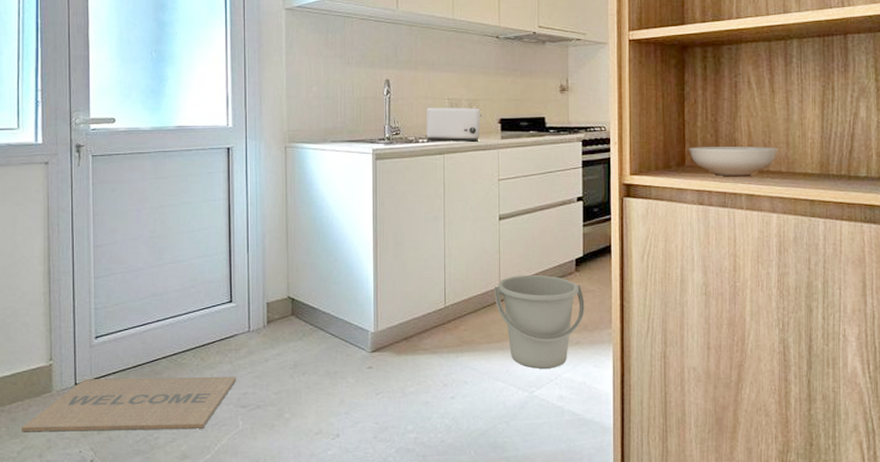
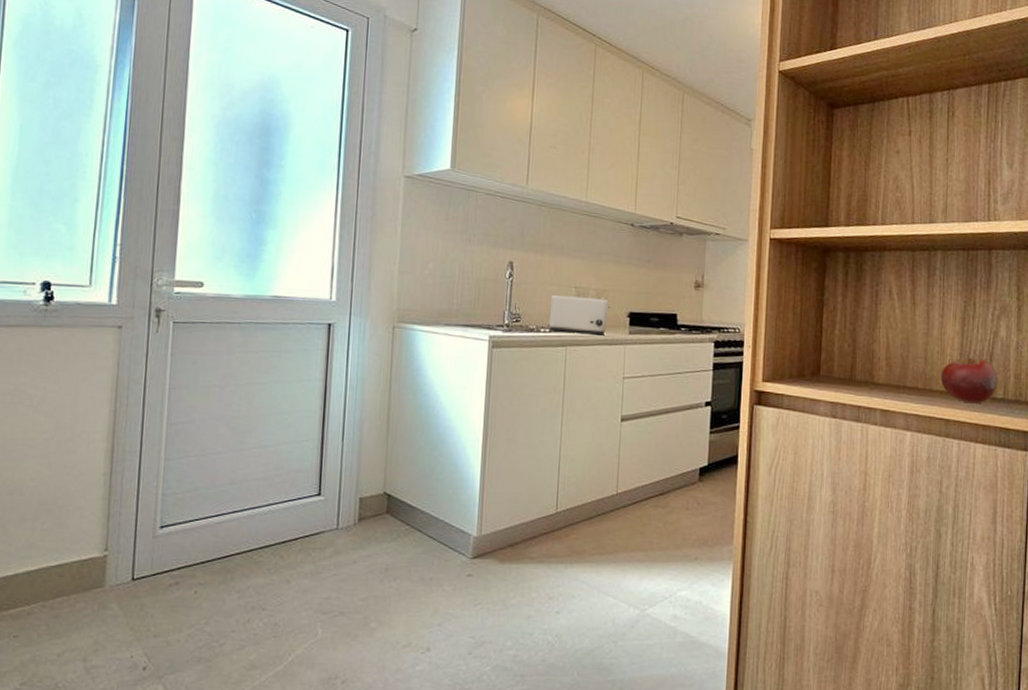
doormat: present [22,376,237,432] -> none [64,574,320,635]
bucket: present [493,274,585,369] -> none [610,482,706,585]
bowl: present [688,146,779,177] -> none [824,356,917,391]
fruit: none [803,140,860,182] -> present [940,358,998,403]

